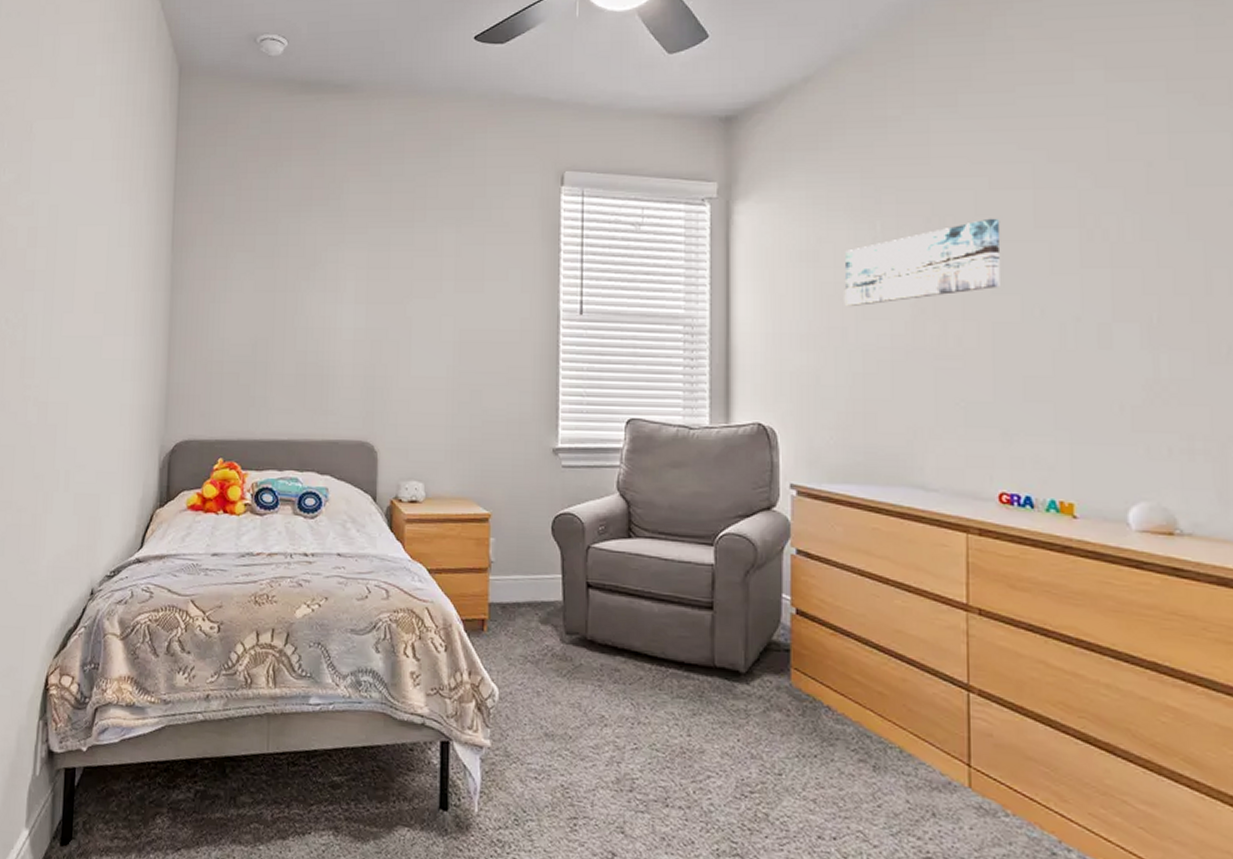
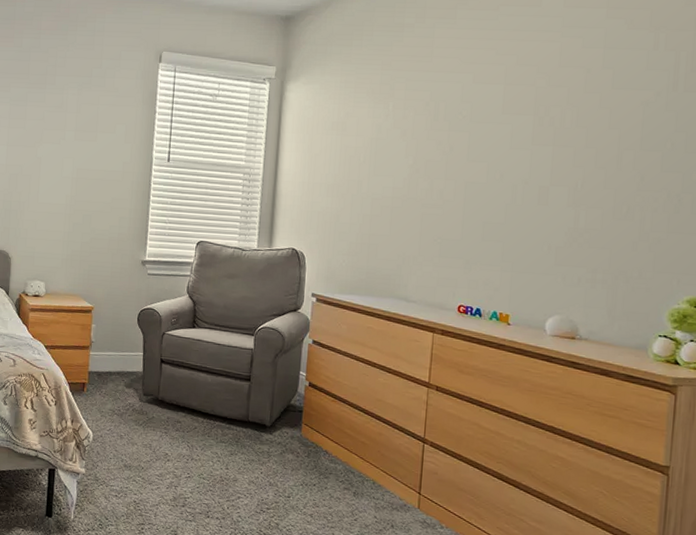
wall art: present [844,218,1001,306] -> none [361,104,479,165]

